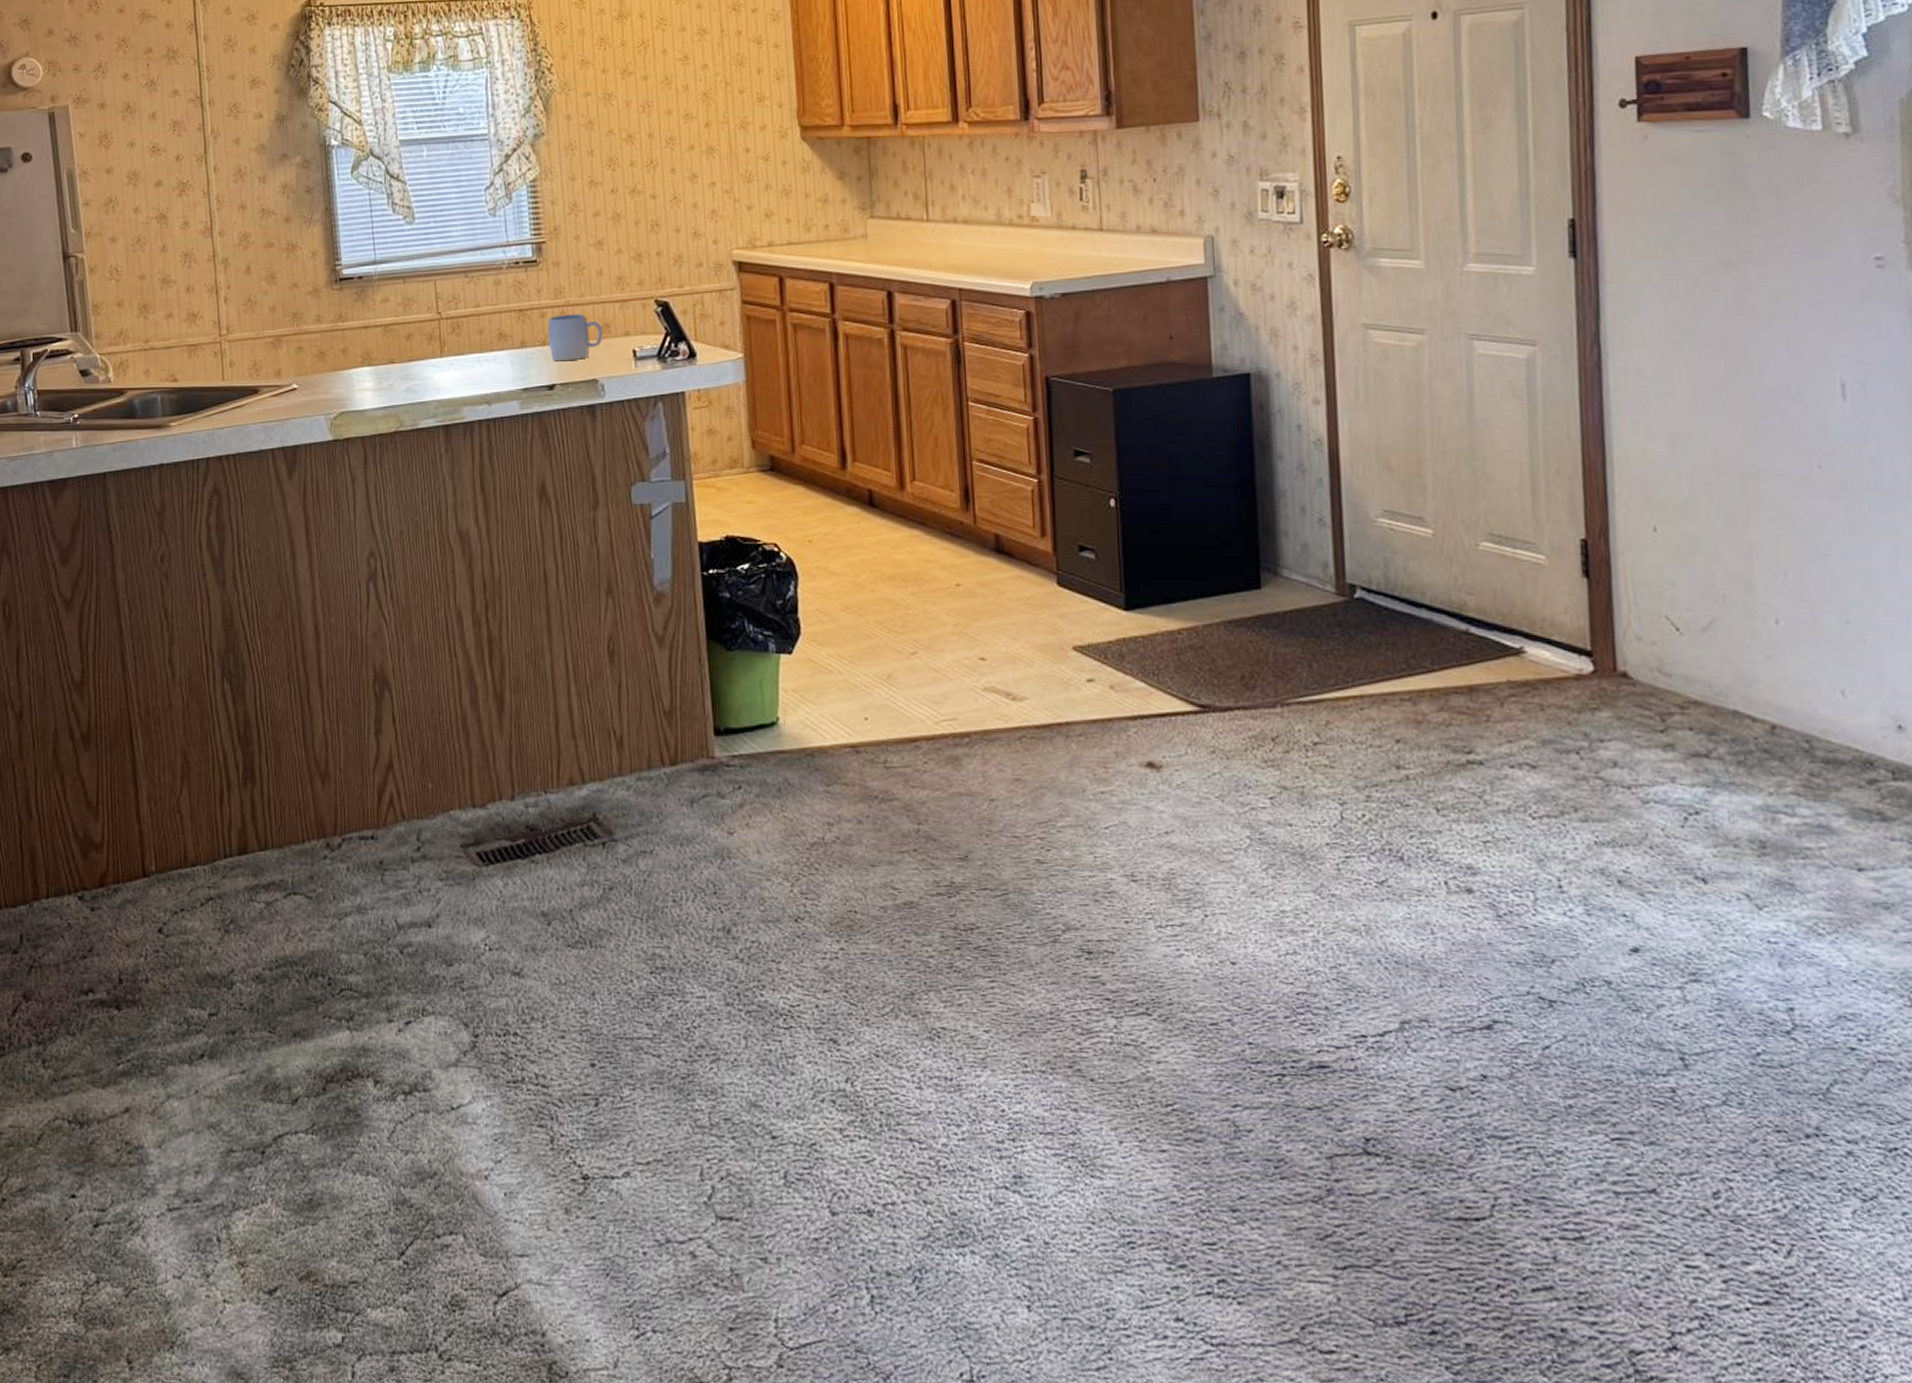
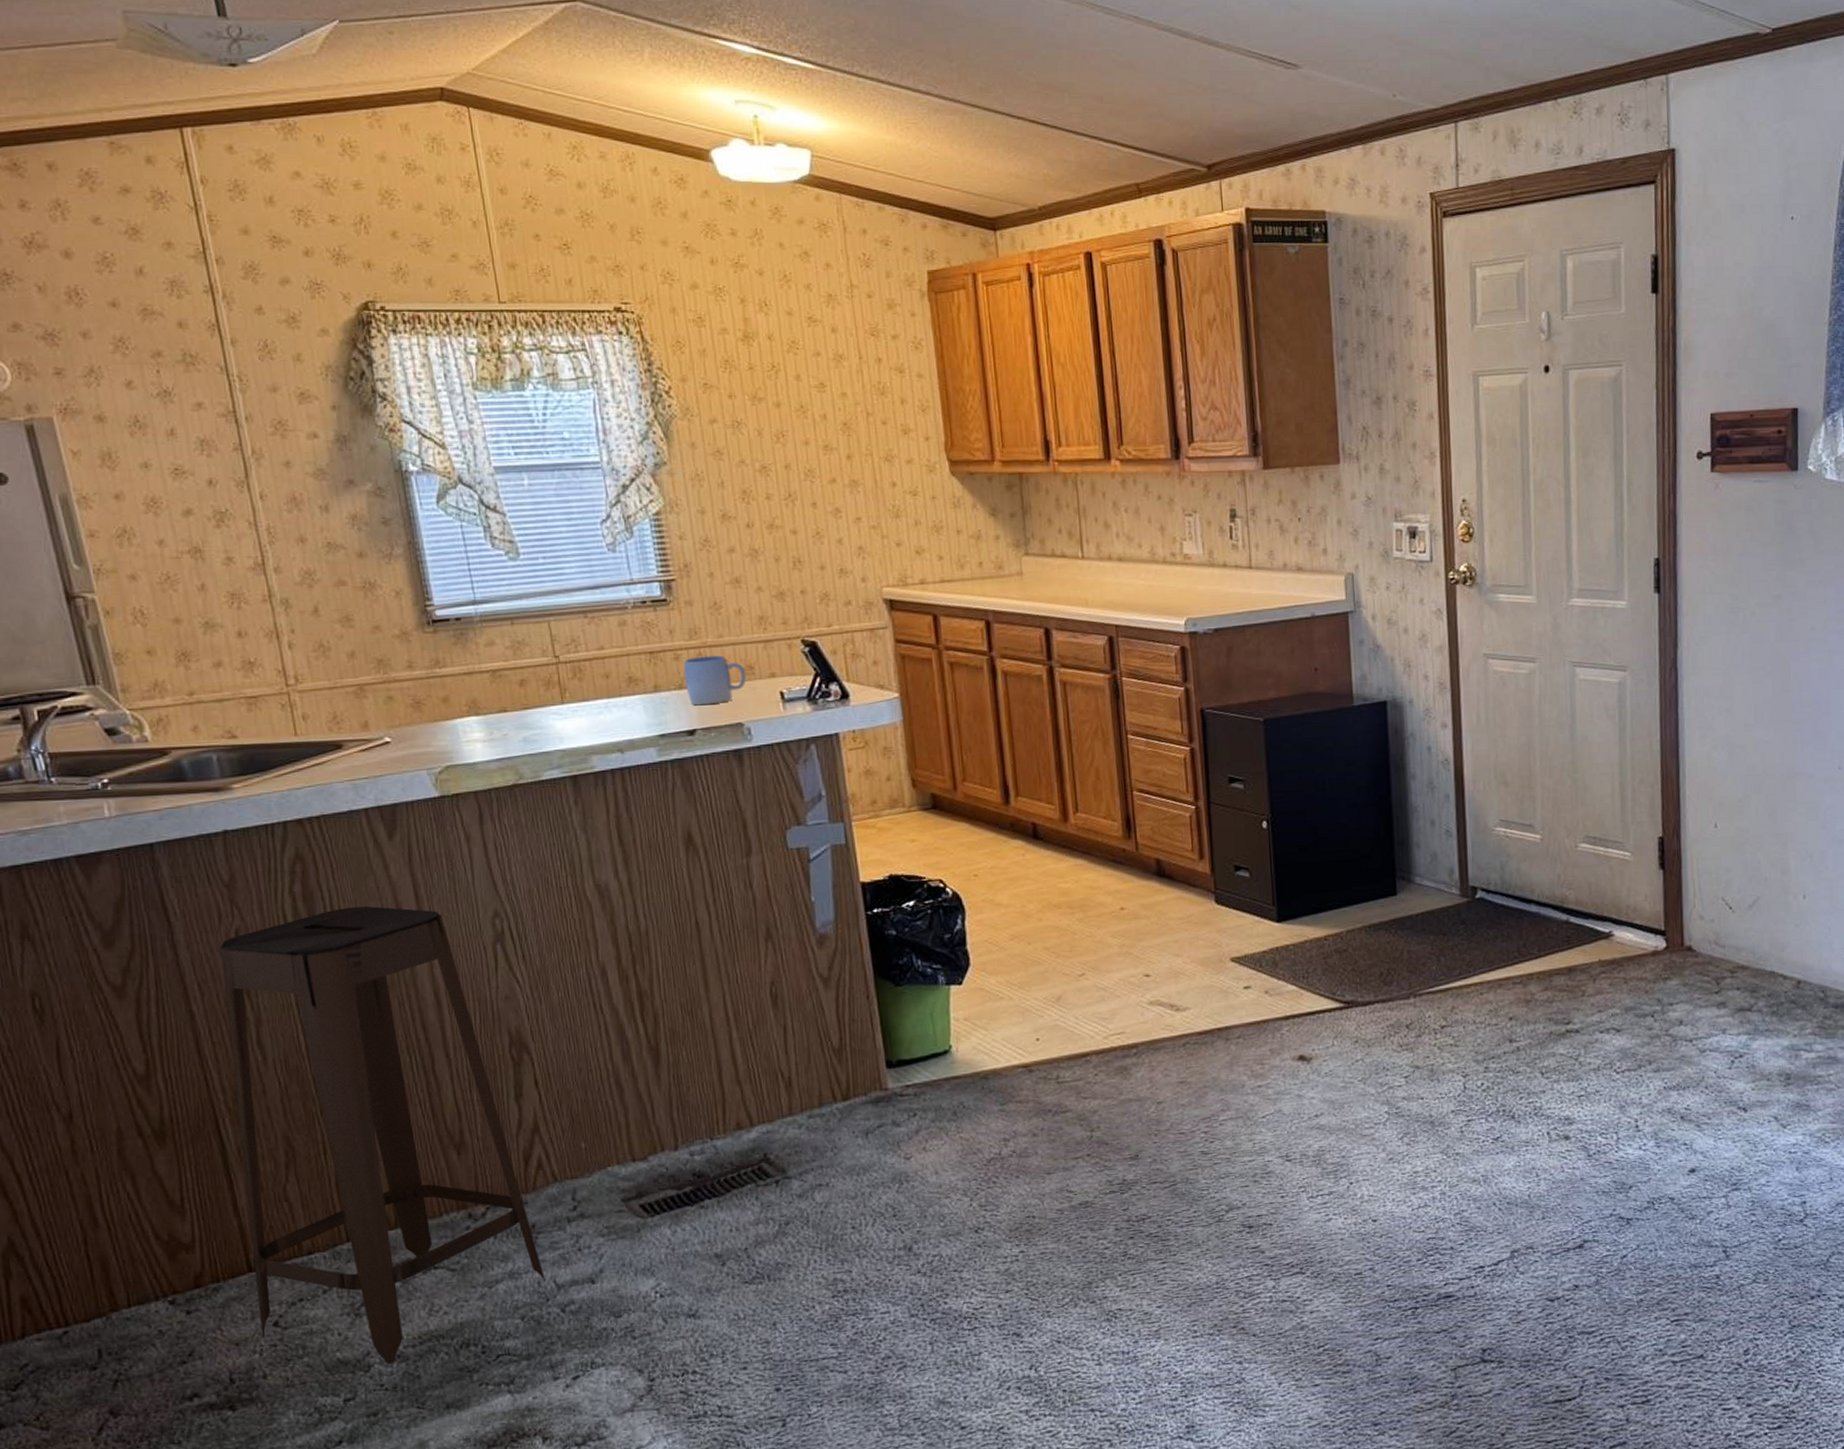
bar stool: none [147,540,388,984] -> present [220,906,545,1364]

